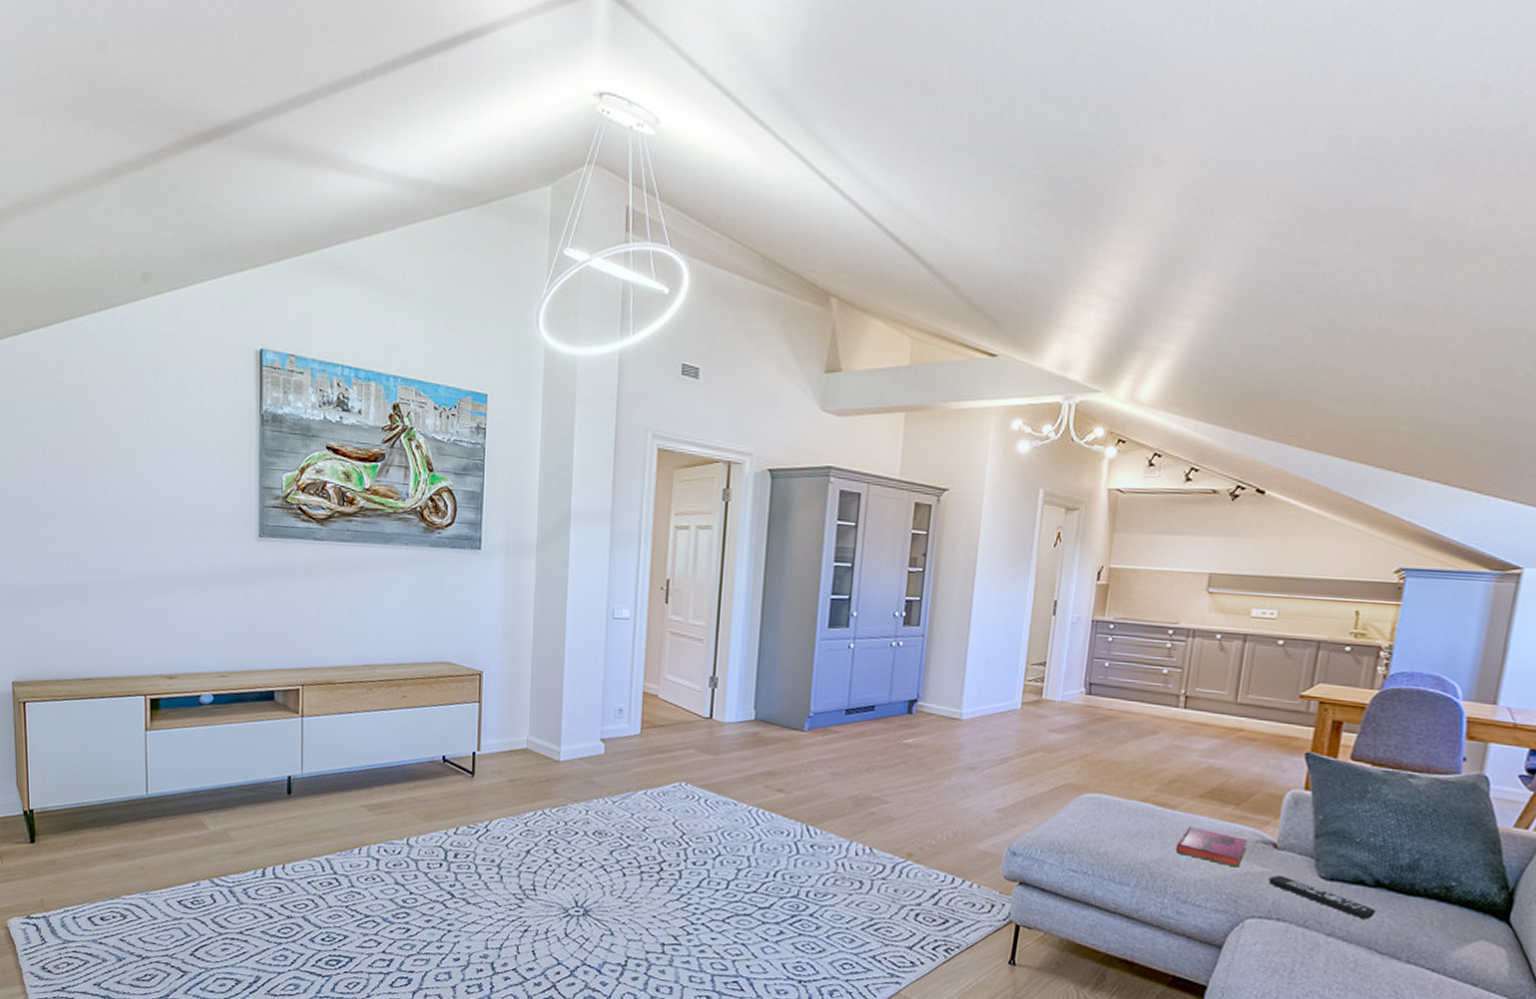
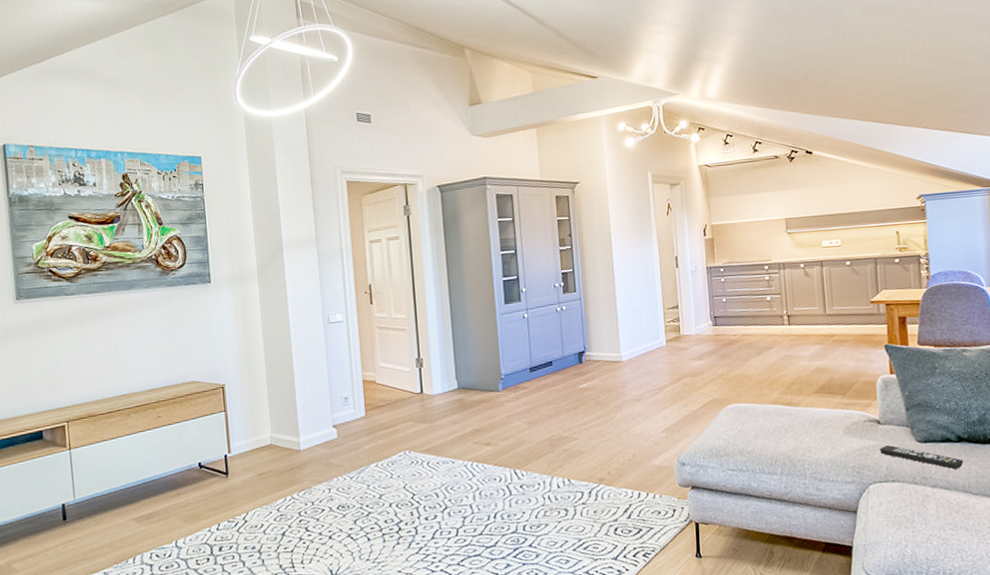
hardback book: present [1175,826,1248,868] -> none [805,418,858,445]

